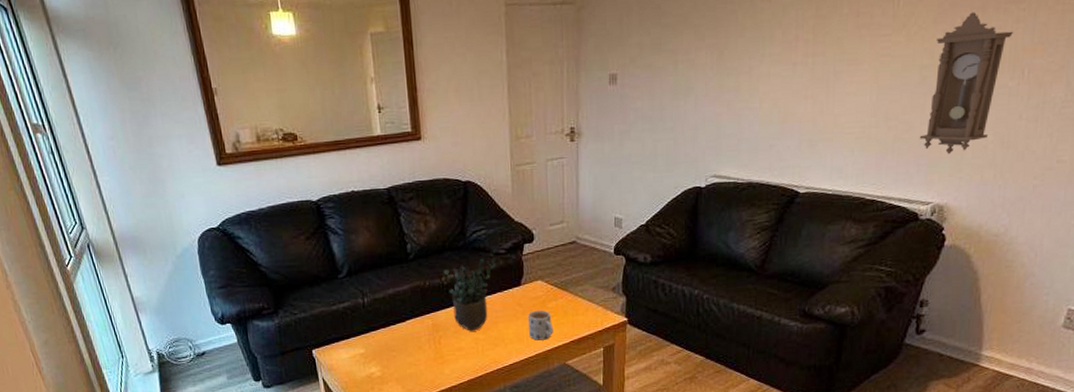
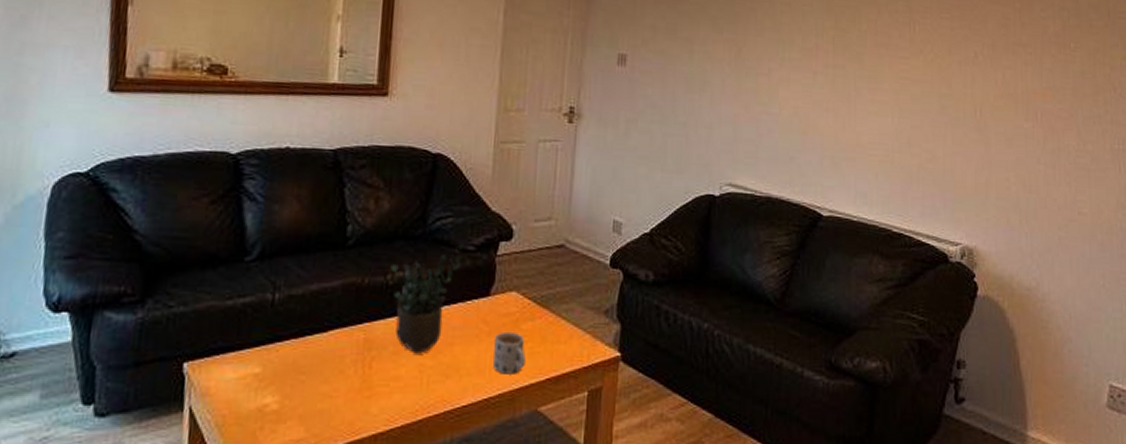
pendulum clock: present [919,12,1014,155] -> none [943,48,1024,192]

